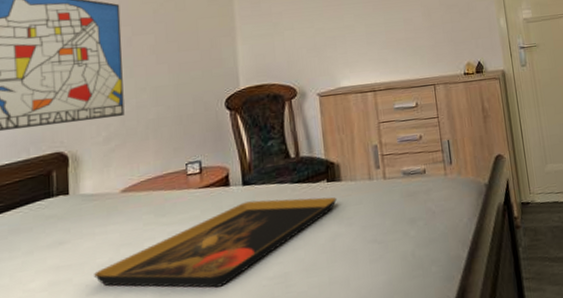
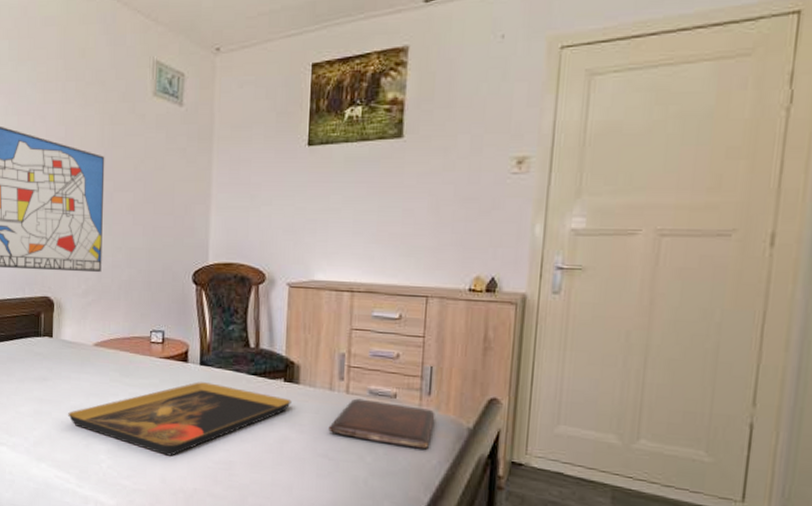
book: none [373,176,459,219] -> present [328,398,435,449]

